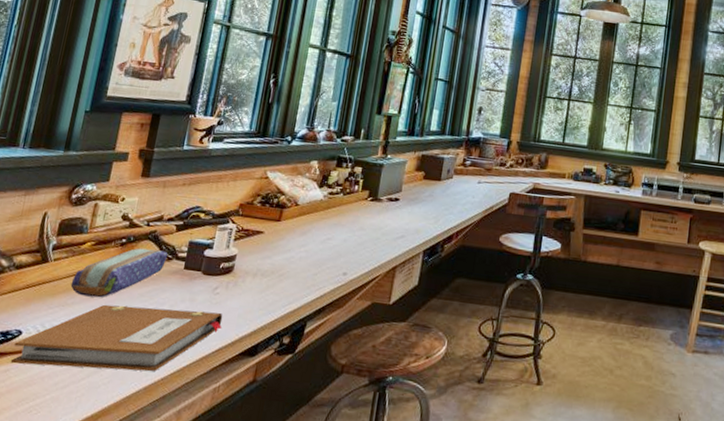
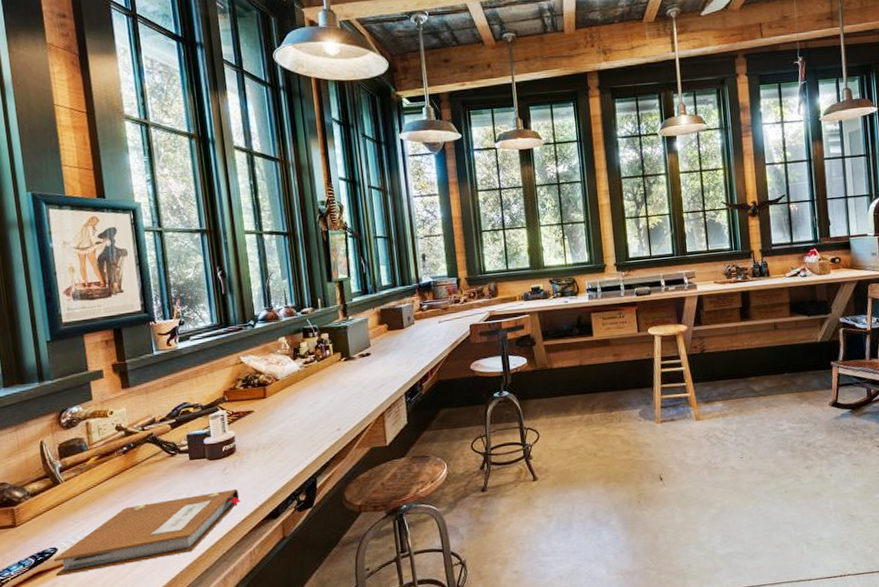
pencil case: present [70,247,168,298] -> none [88,448,171,505]

